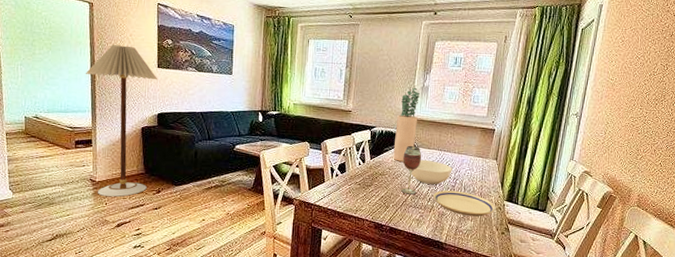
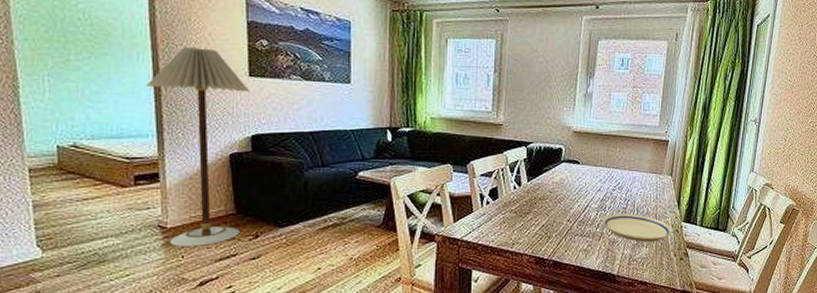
vase: present [393,85,420,163] -> none [554,92,582,184]
wineglass: present [401,145,422,195] -> none [565,163,588,221]
bowl: present [411,160,453,185] -> none [576,180,623,208]

